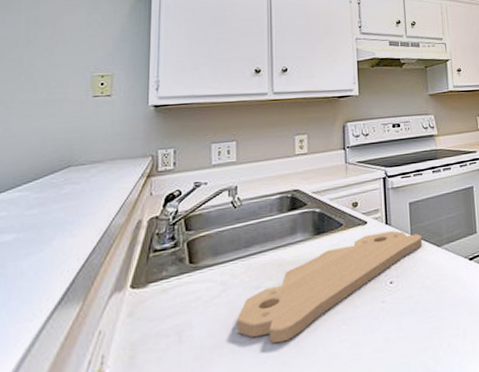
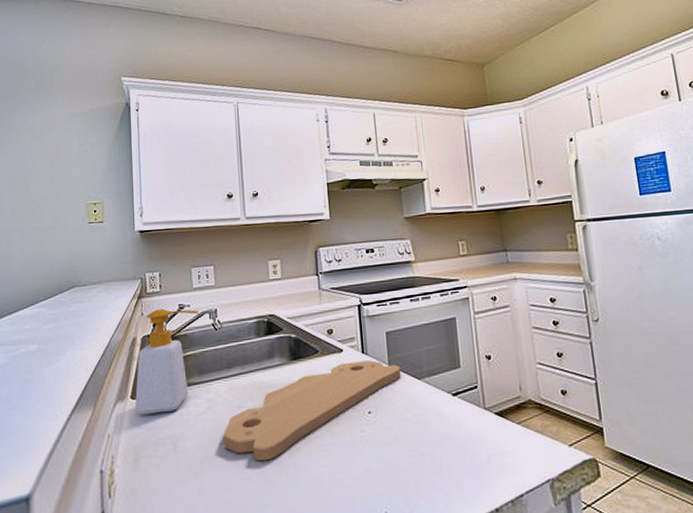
soap bottle: none [134,187,217,306] -> present [134,308,199,415]

